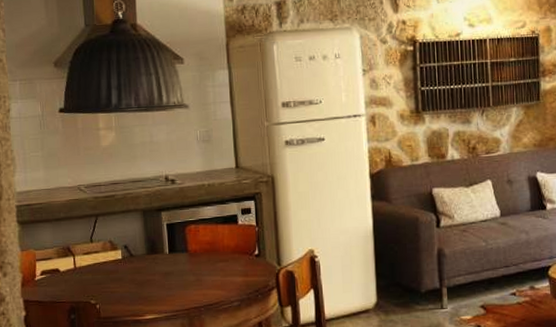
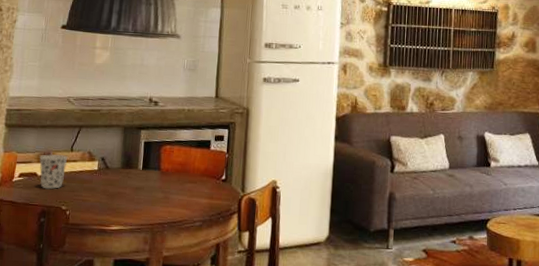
cup: none [58,247,89,285] -> present [39,153,68,190]

